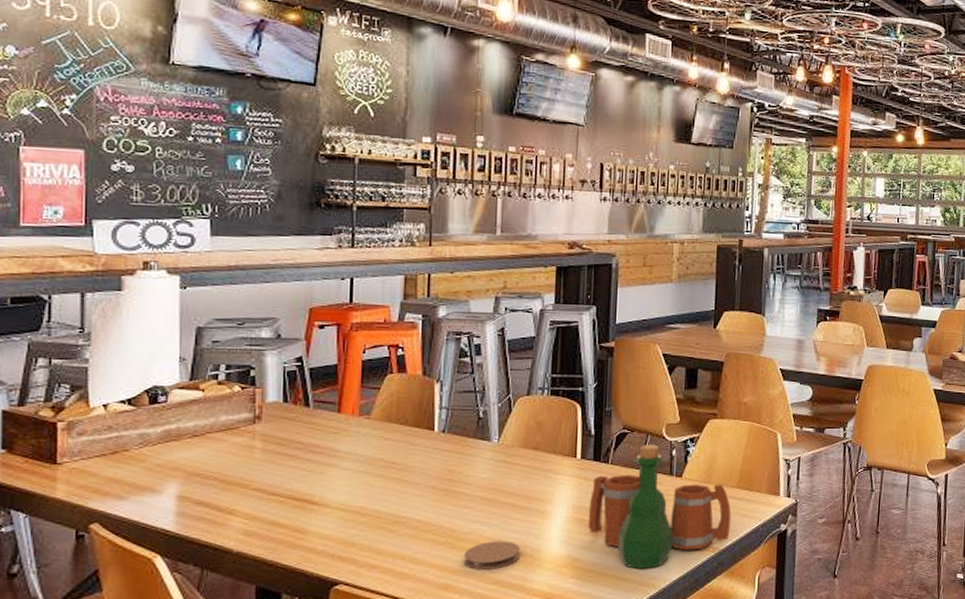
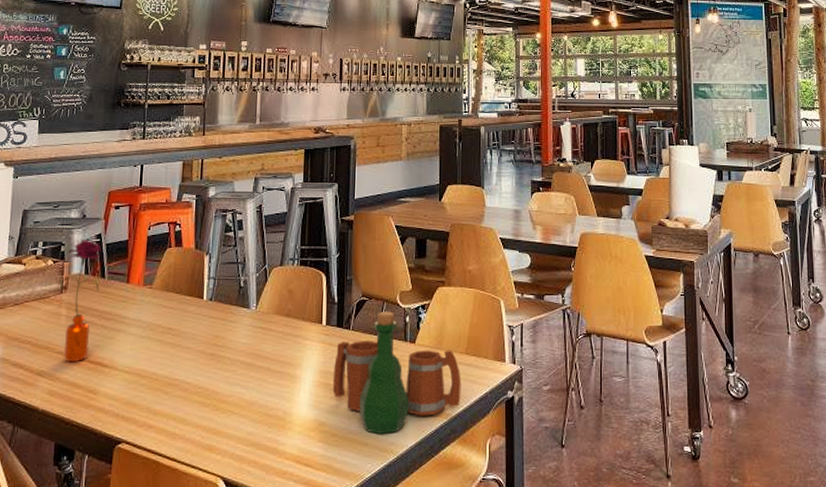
flower: none [252,363,304,500] -> present [60,239,101,363]
coaster: present [463,541,520,570] -> none [225,404,274,432]

